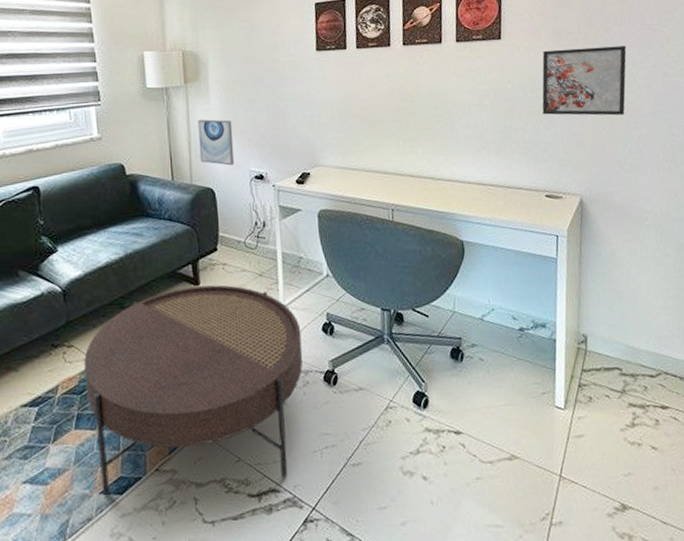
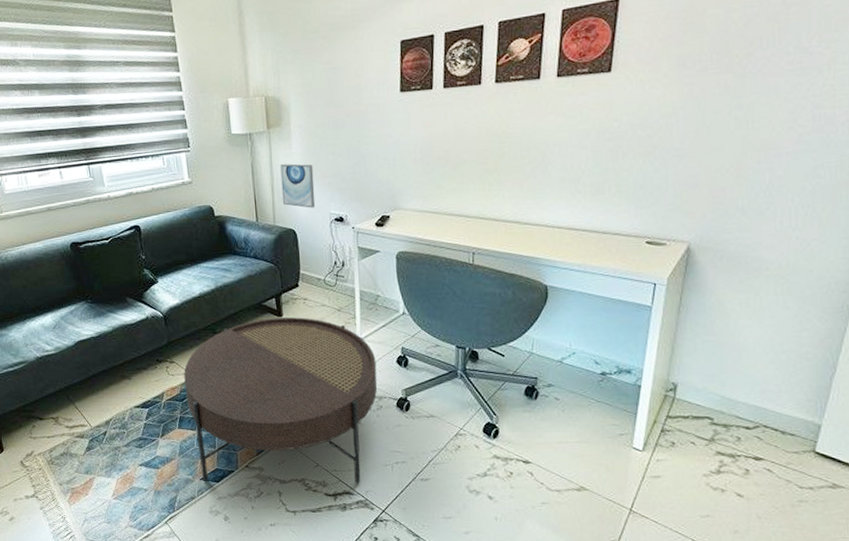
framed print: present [542,46,627,116] -> none [653,73,770,156]

